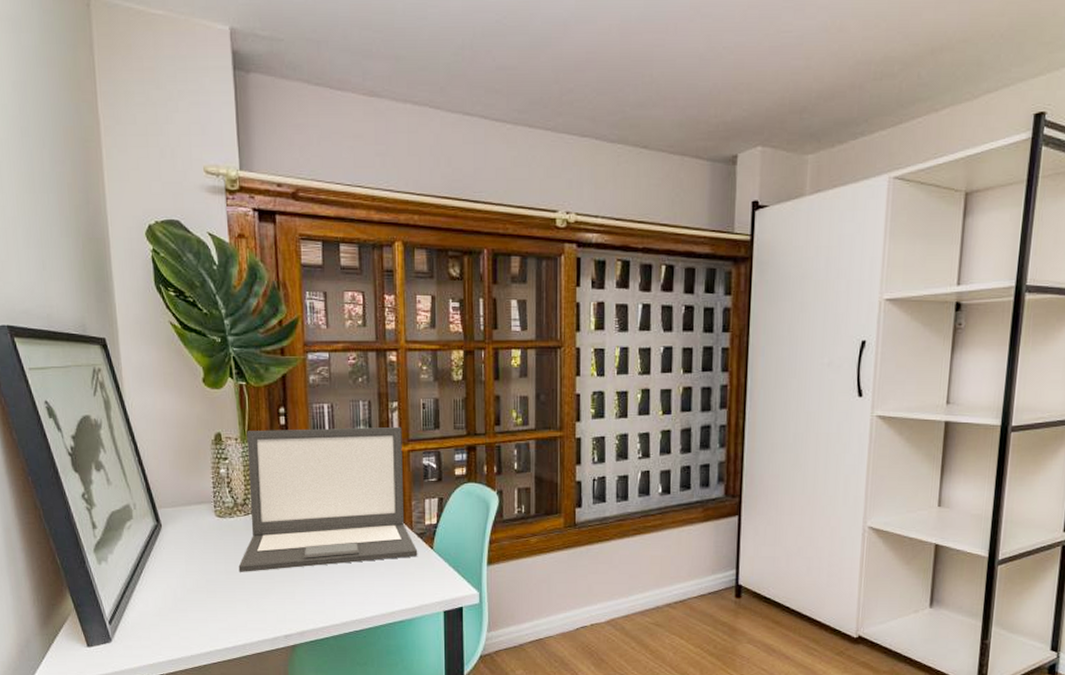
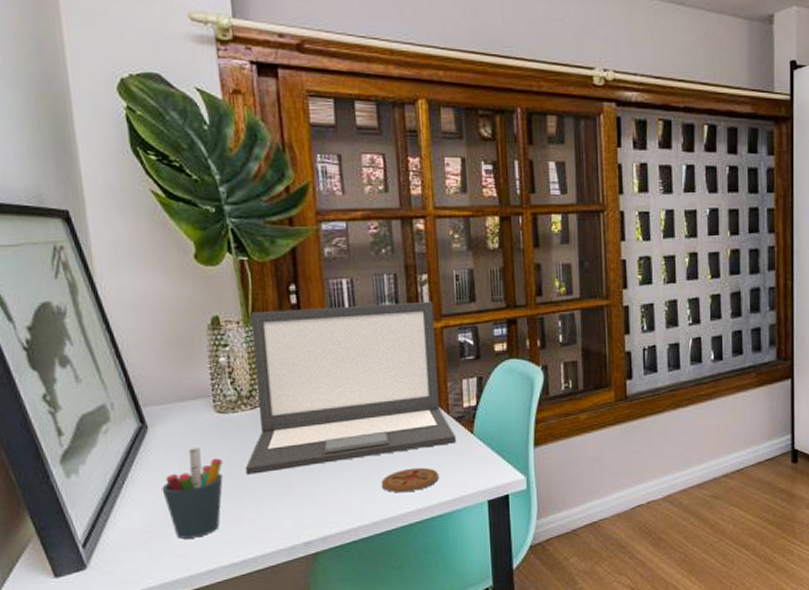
pen holder: none [171,546,221,623] -> present [161,448,223,539]
coaster: none [351,576,401,597] -> present [381,467,439,492]

